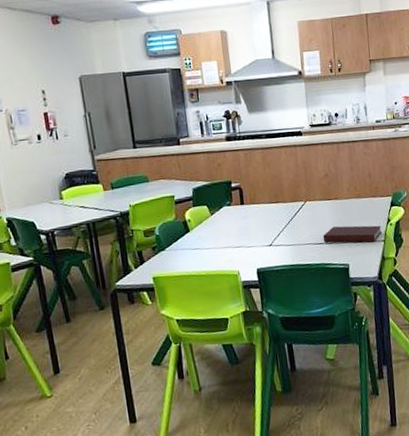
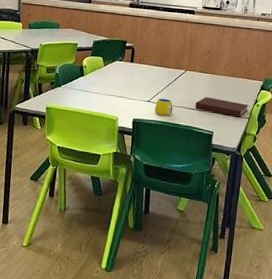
mug: none [278,237,303,259] -> present [154,98,175,116]

